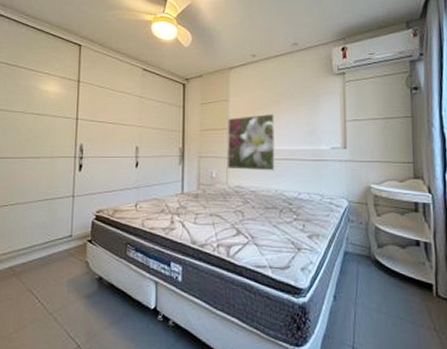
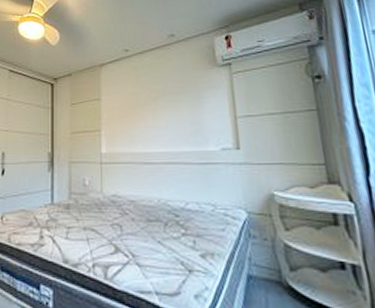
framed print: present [228,113,276,171] -> none [100,111,157,177]

